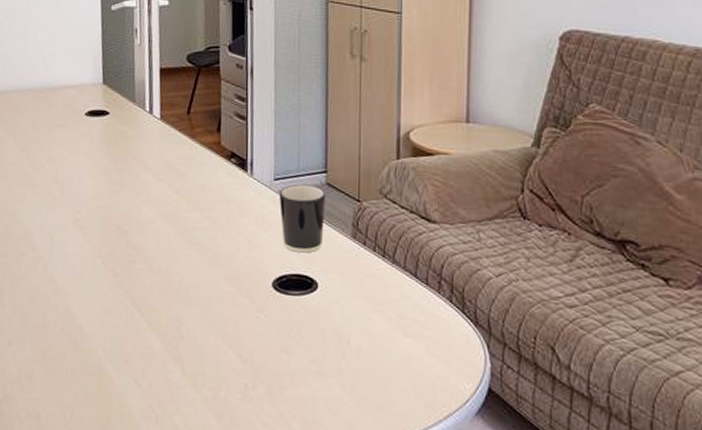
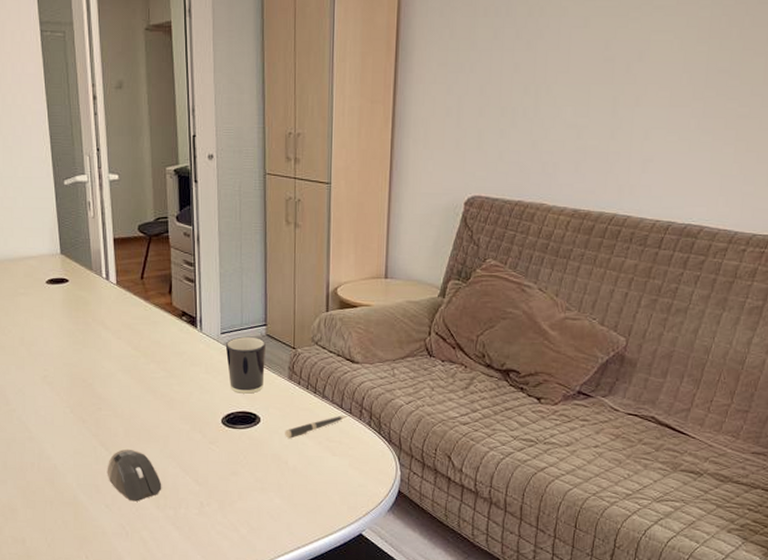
mouse: none [137,311,200,378] -> present [107,448,162,502]
pen: none [347,286,425,312] -> present [285,415,349,439]

